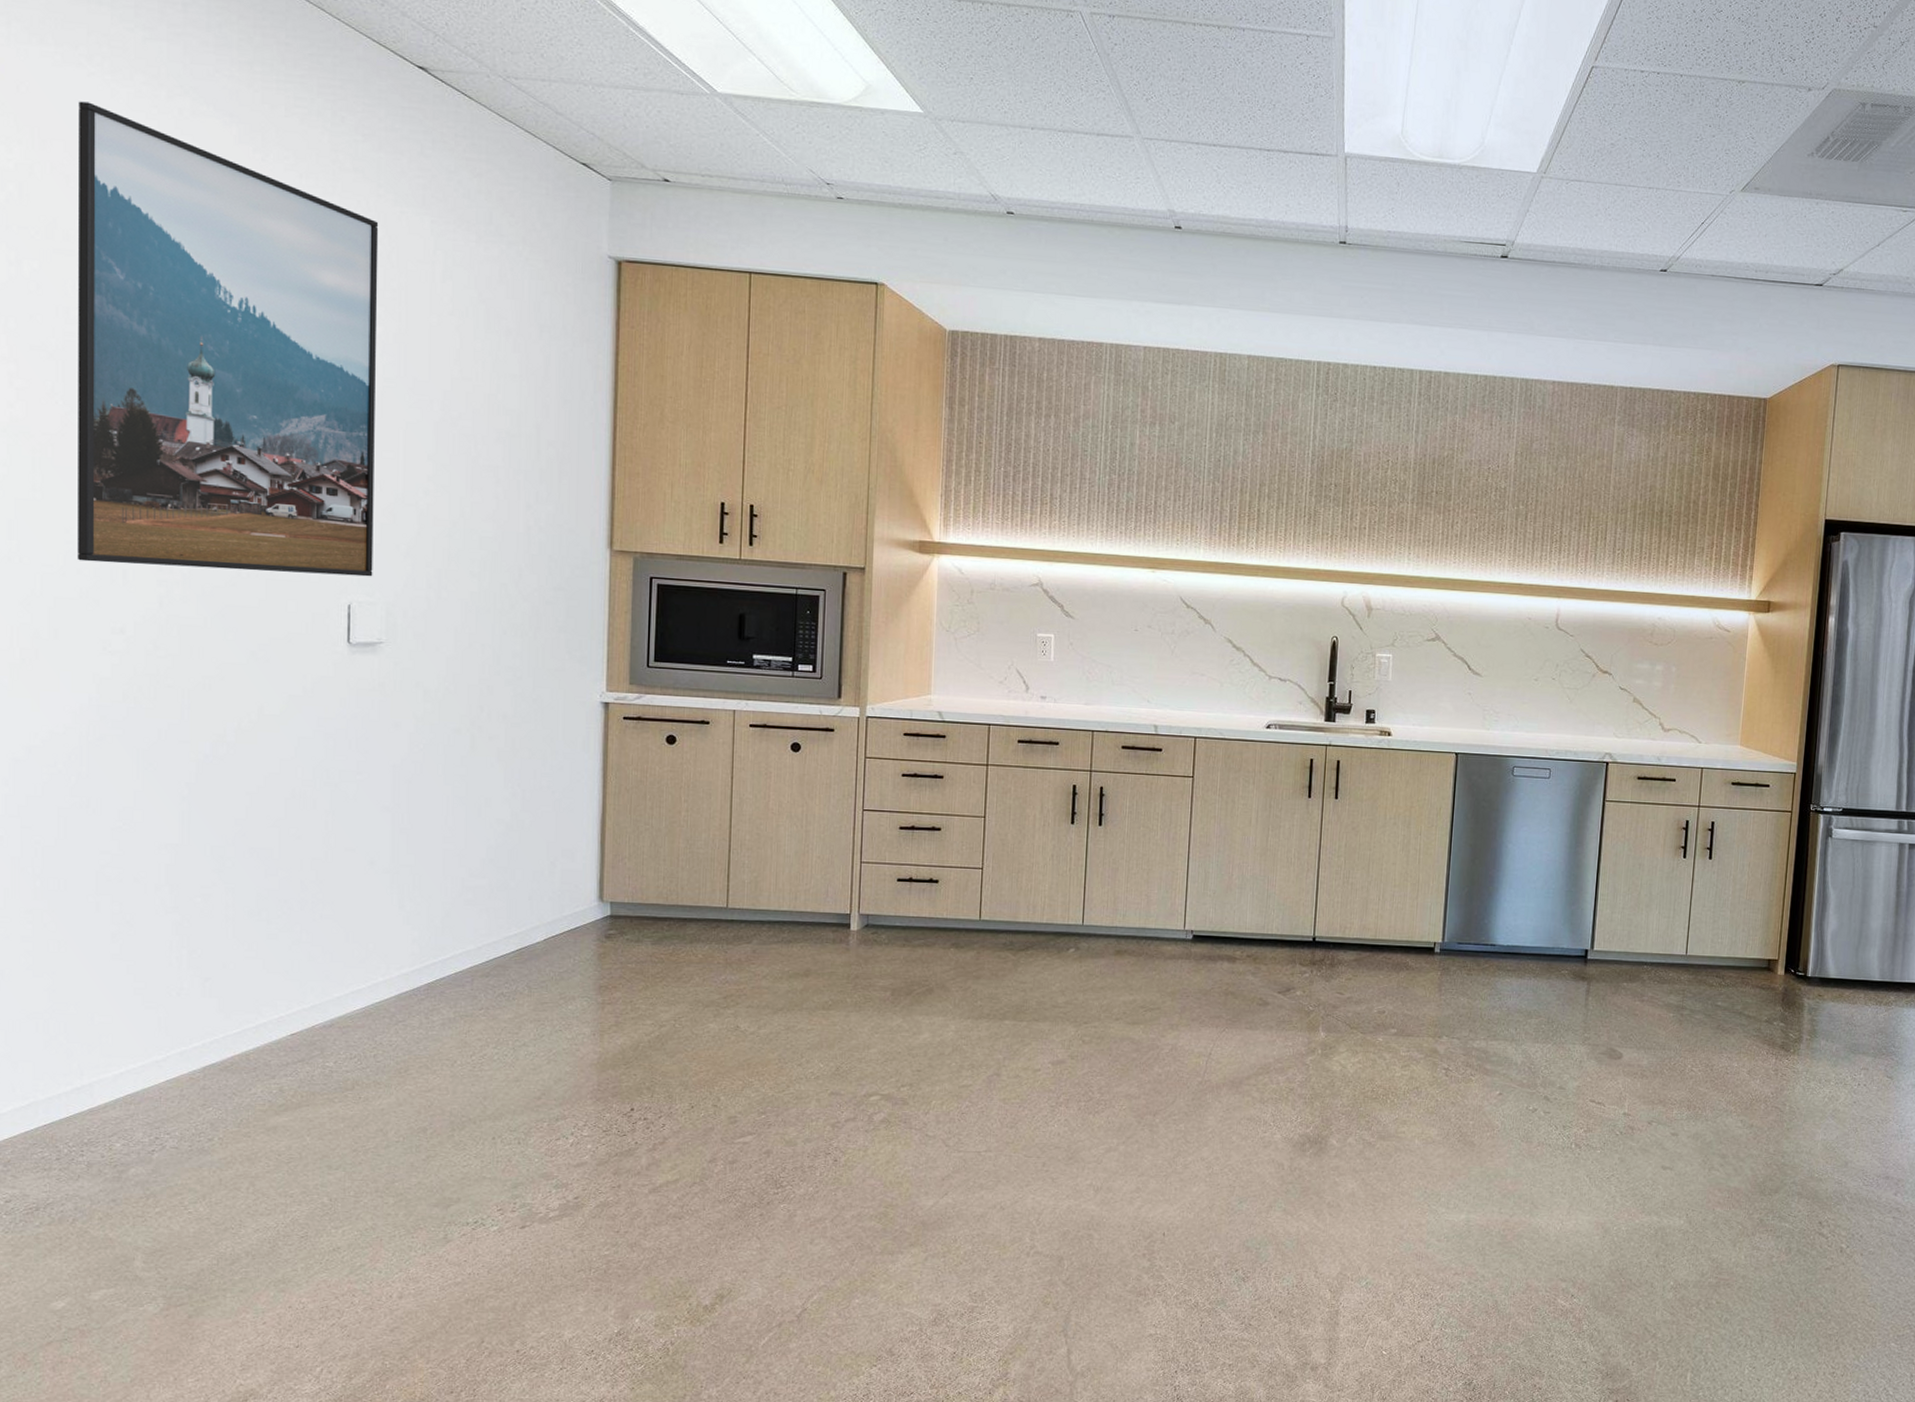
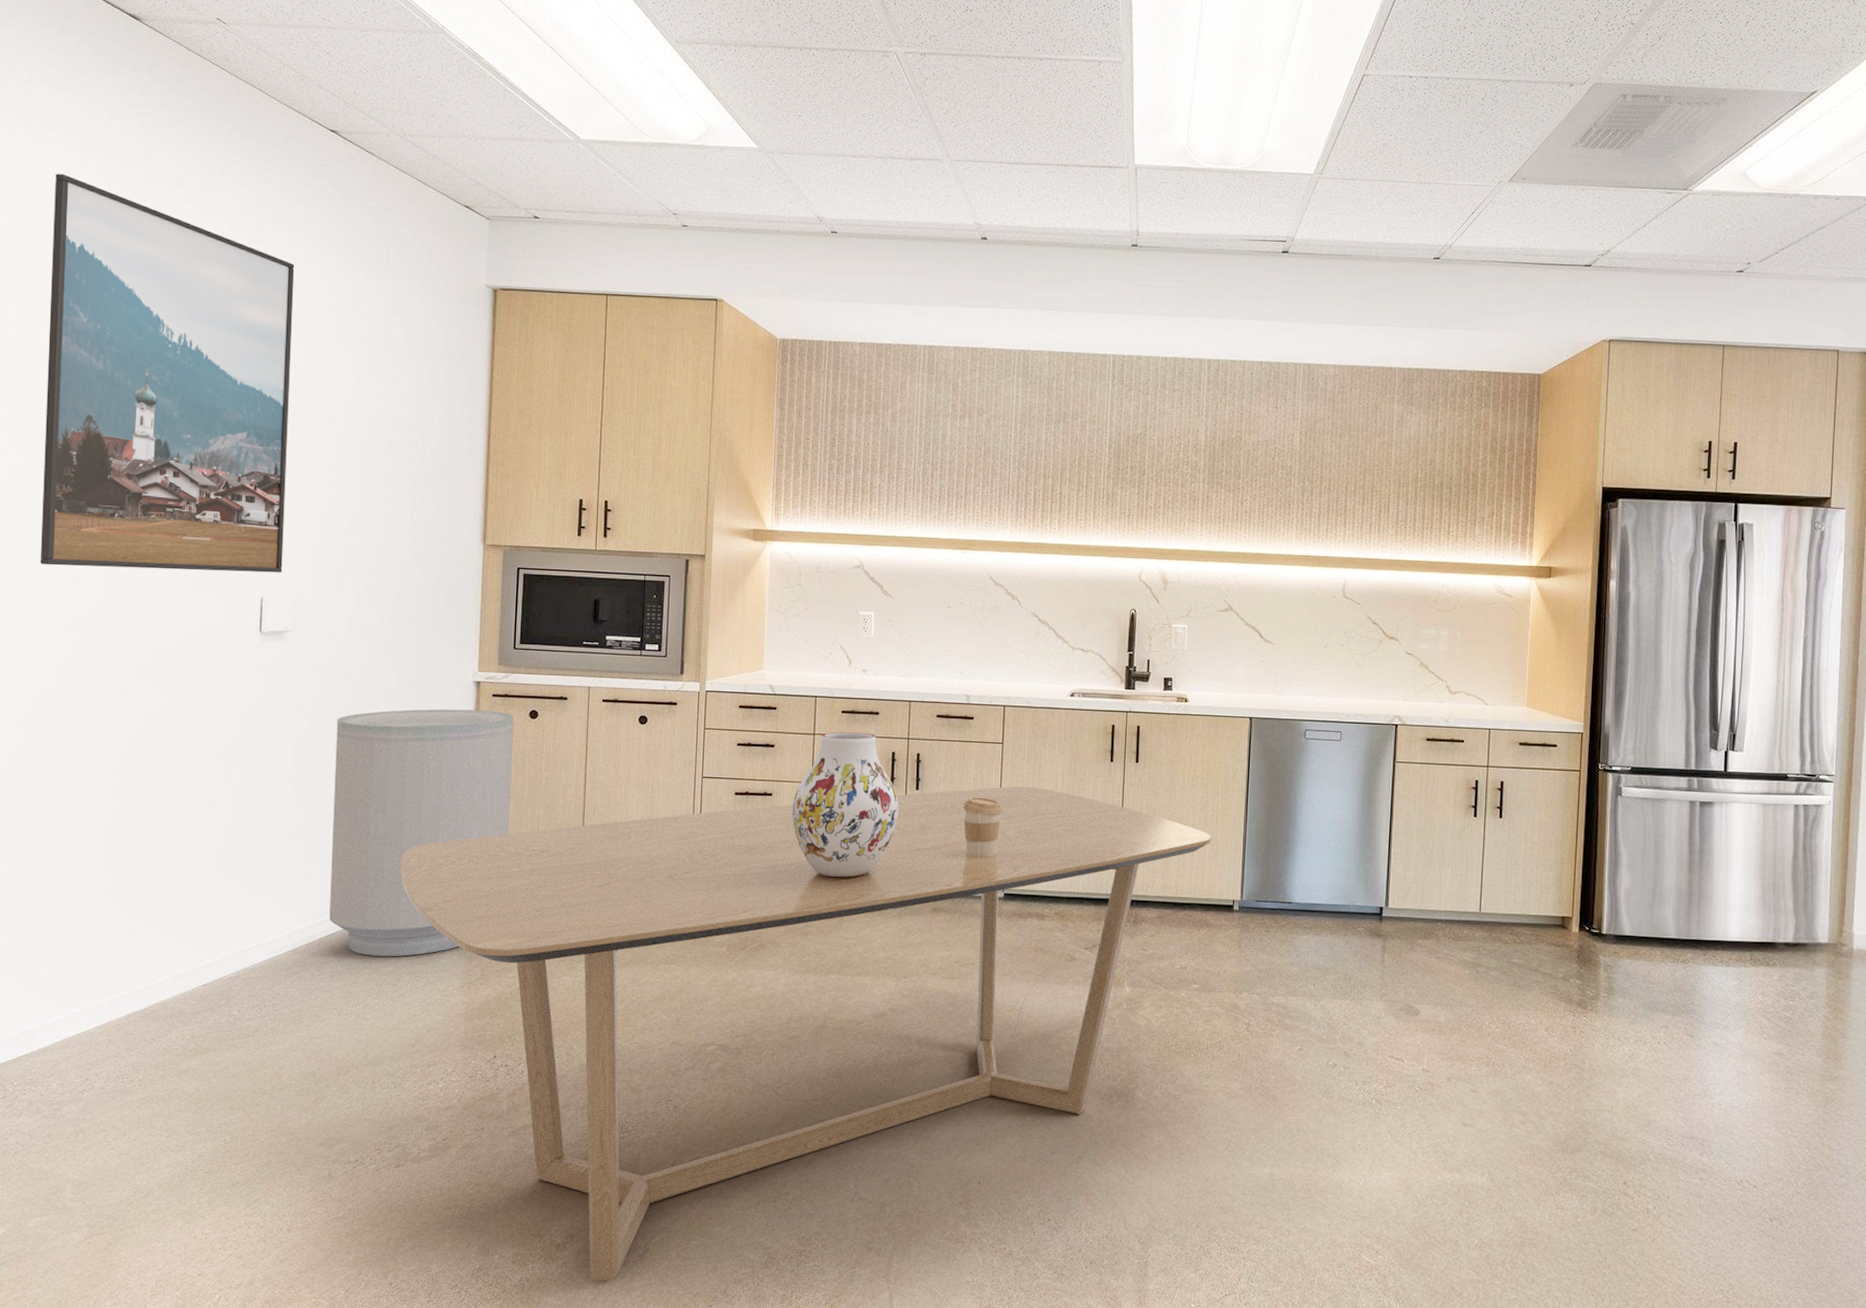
trash can: none [438,732,648,1003] -> present [329,709,514,957]
dining table: none [520,822,1413,1343] -> present [400,786,1212,1281]
vase: none [962,762,1080,918] -> present [791,731,899,877]
coffee cup: none [1150,833,1193,897] -> present [963,797,1004,857]

